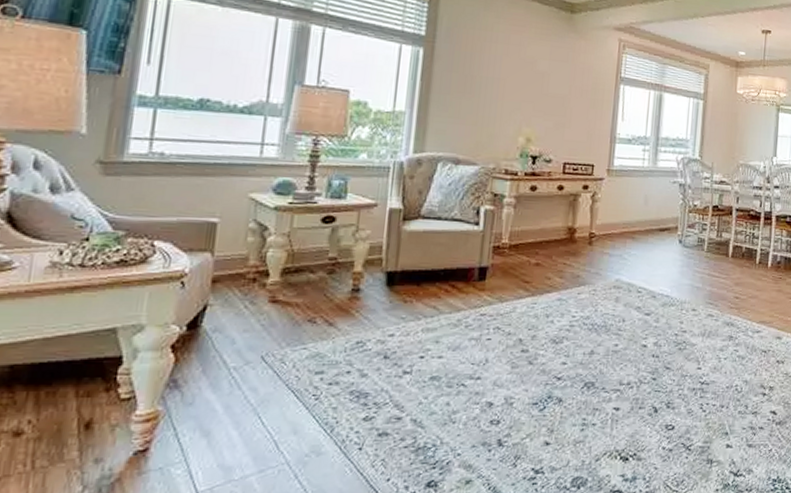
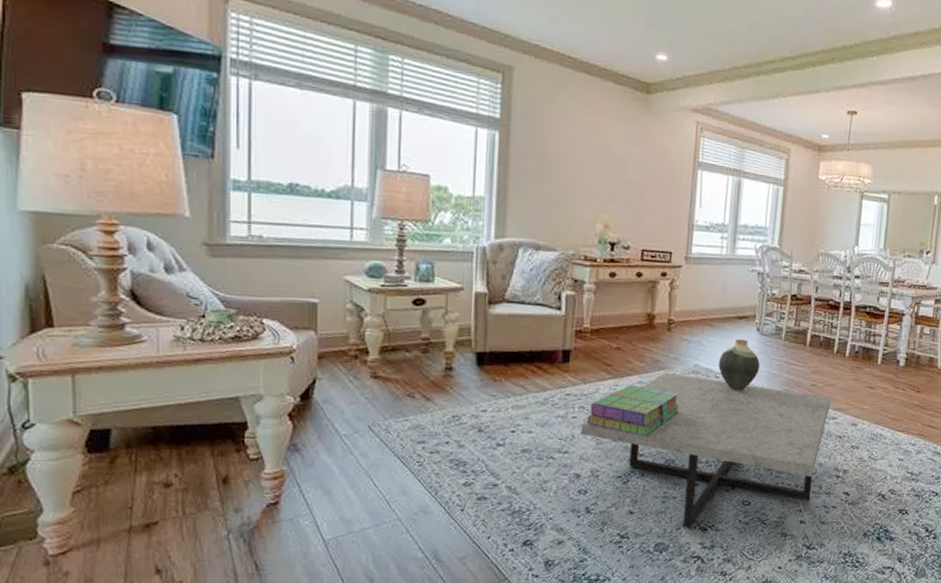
coffee table: none [494,288,755,459] -> present [580,372,831,528]
stack of books: none [502,302,602,359] -> present [586,385,681,438]
vase: none [640,252,683,306] -> present [718,339,761,391]

